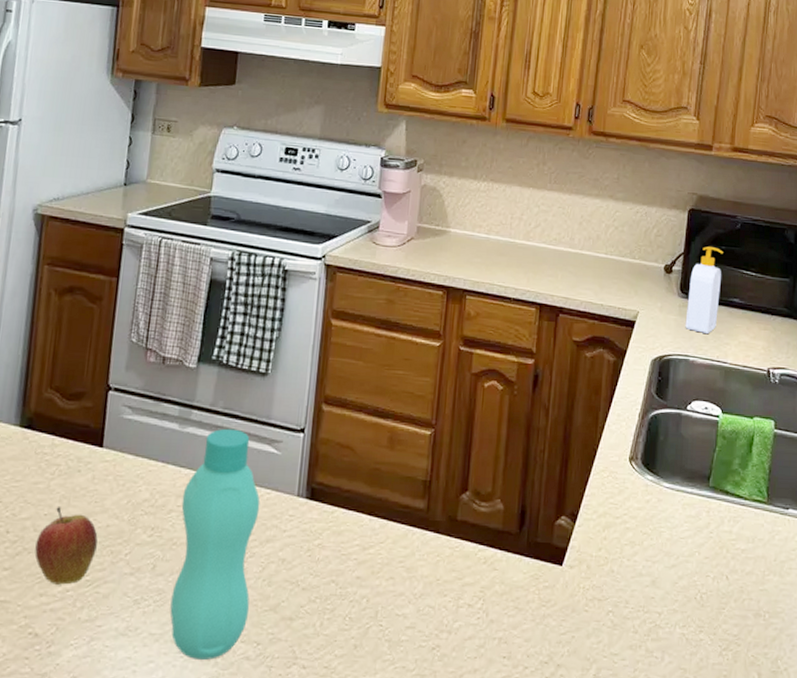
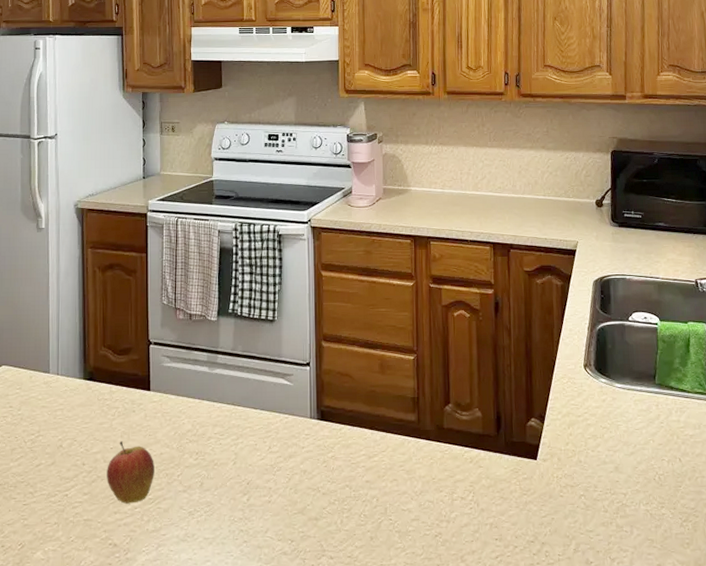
bottle: present [170,428,260,660] -> none [218,367,281,557]
soap bottle: present [685,246,723,335] -> none [619,181,647,256]

